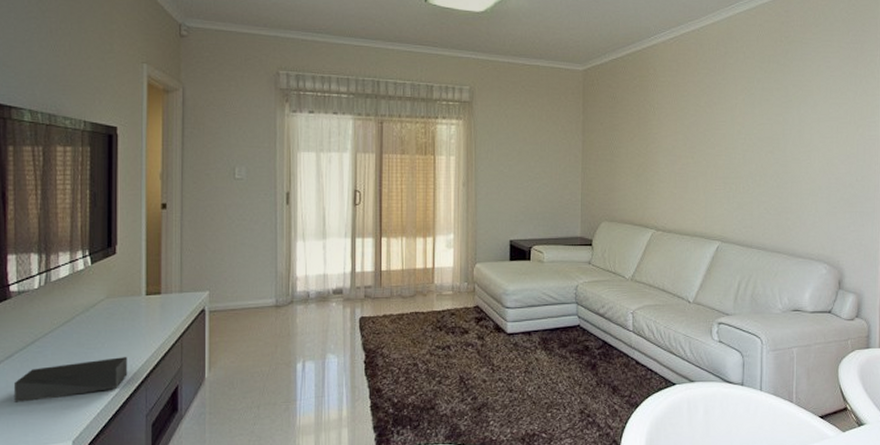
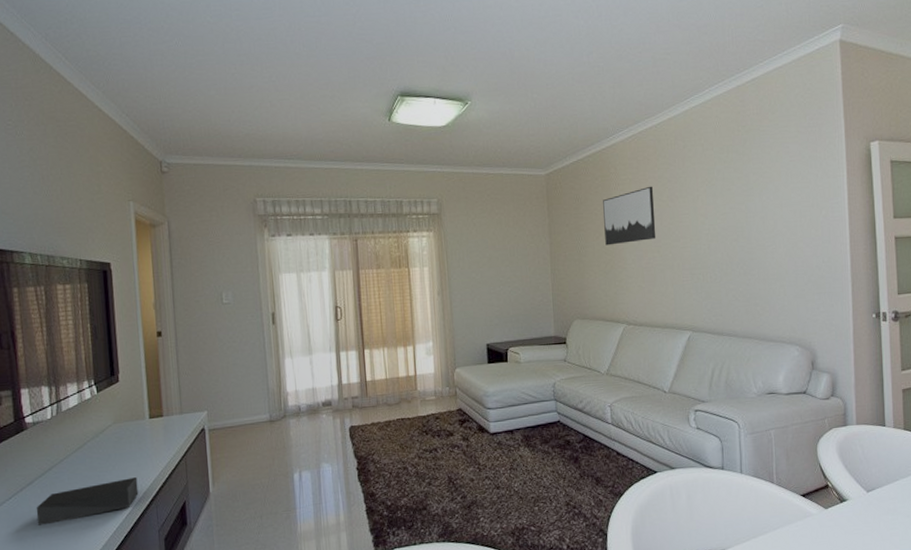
wall art: none [639,90,692,148] -> present [603,186,656,246]

